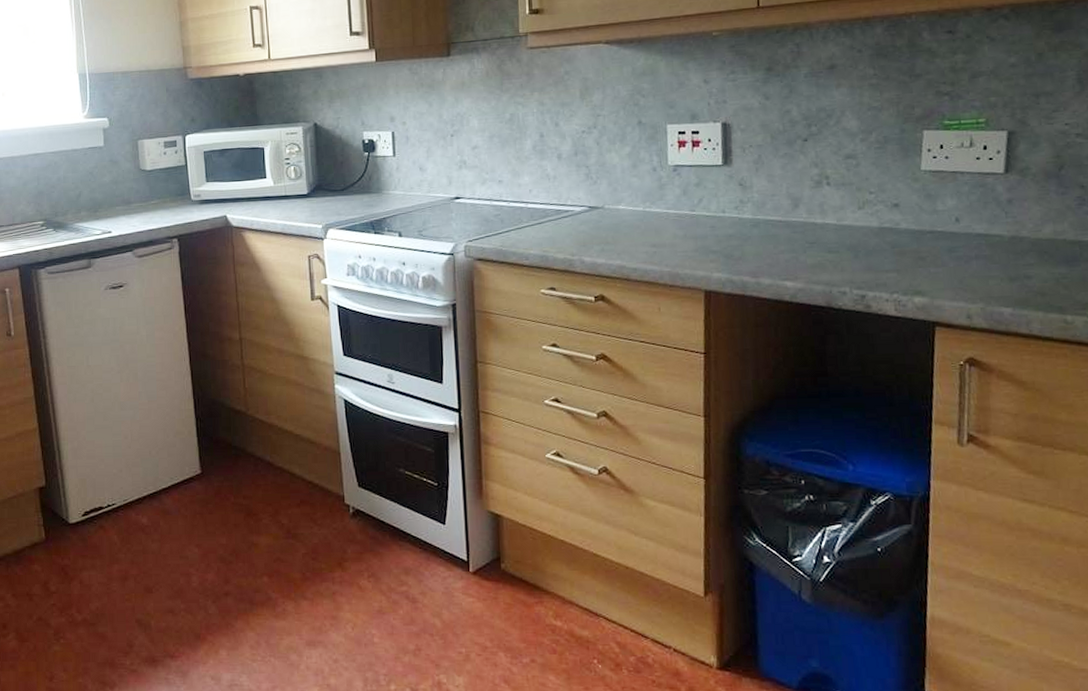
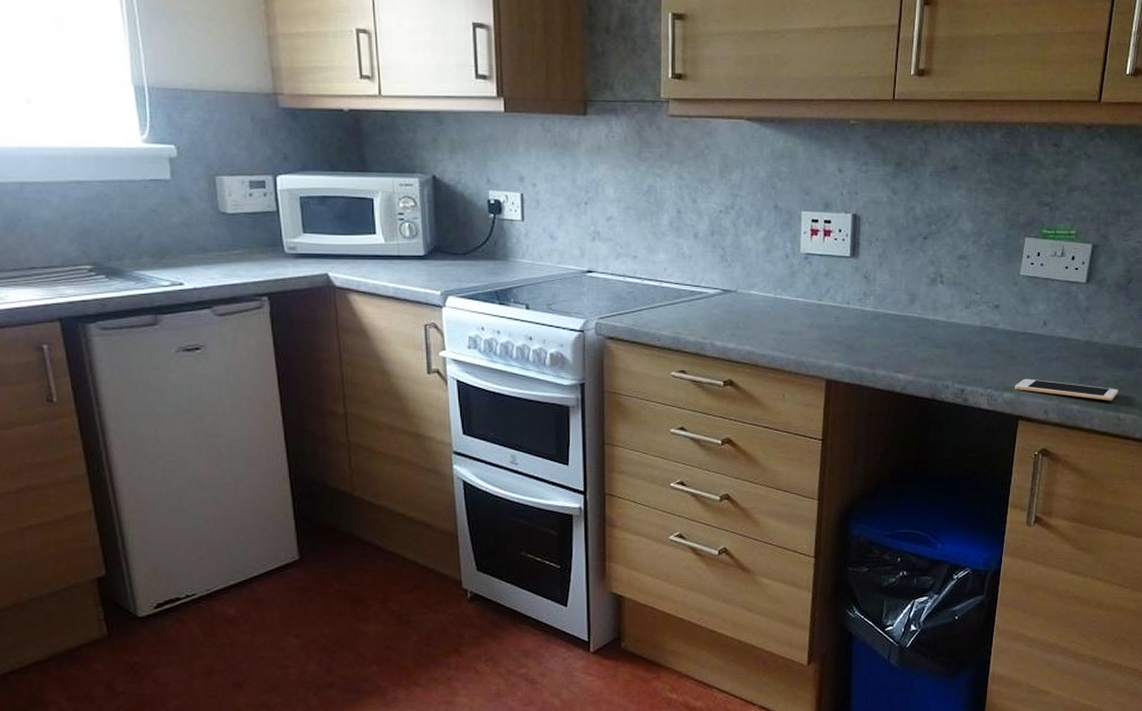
cell phone: none [927,280,1062,302] -> present [1015,378,1119,401]

